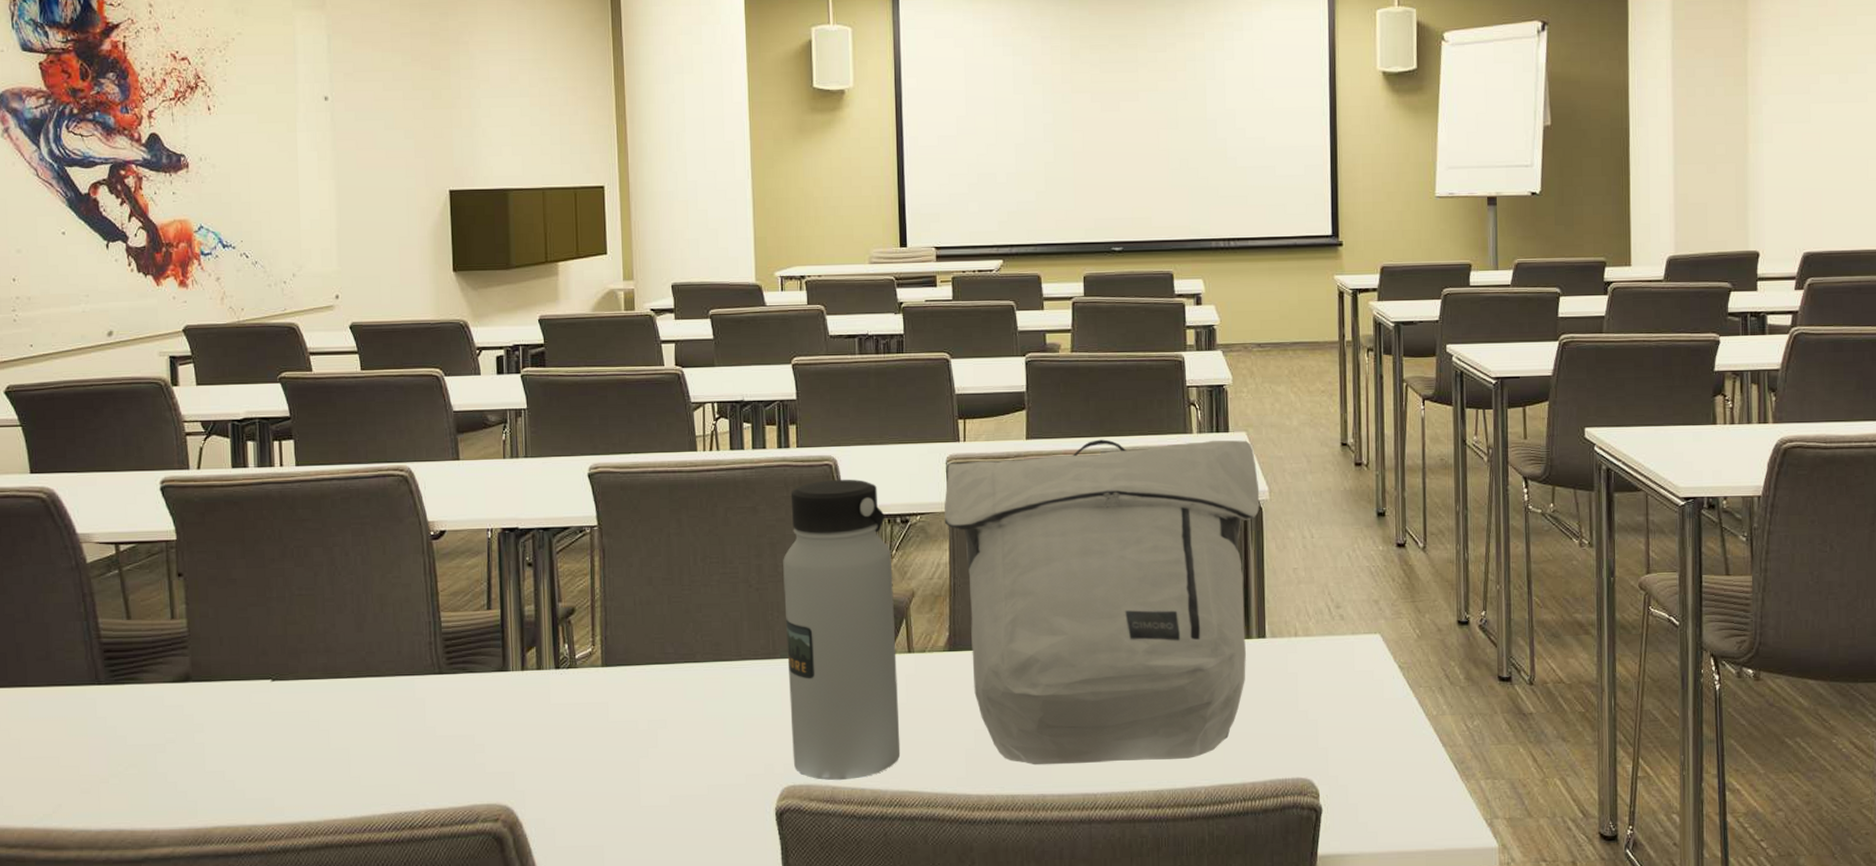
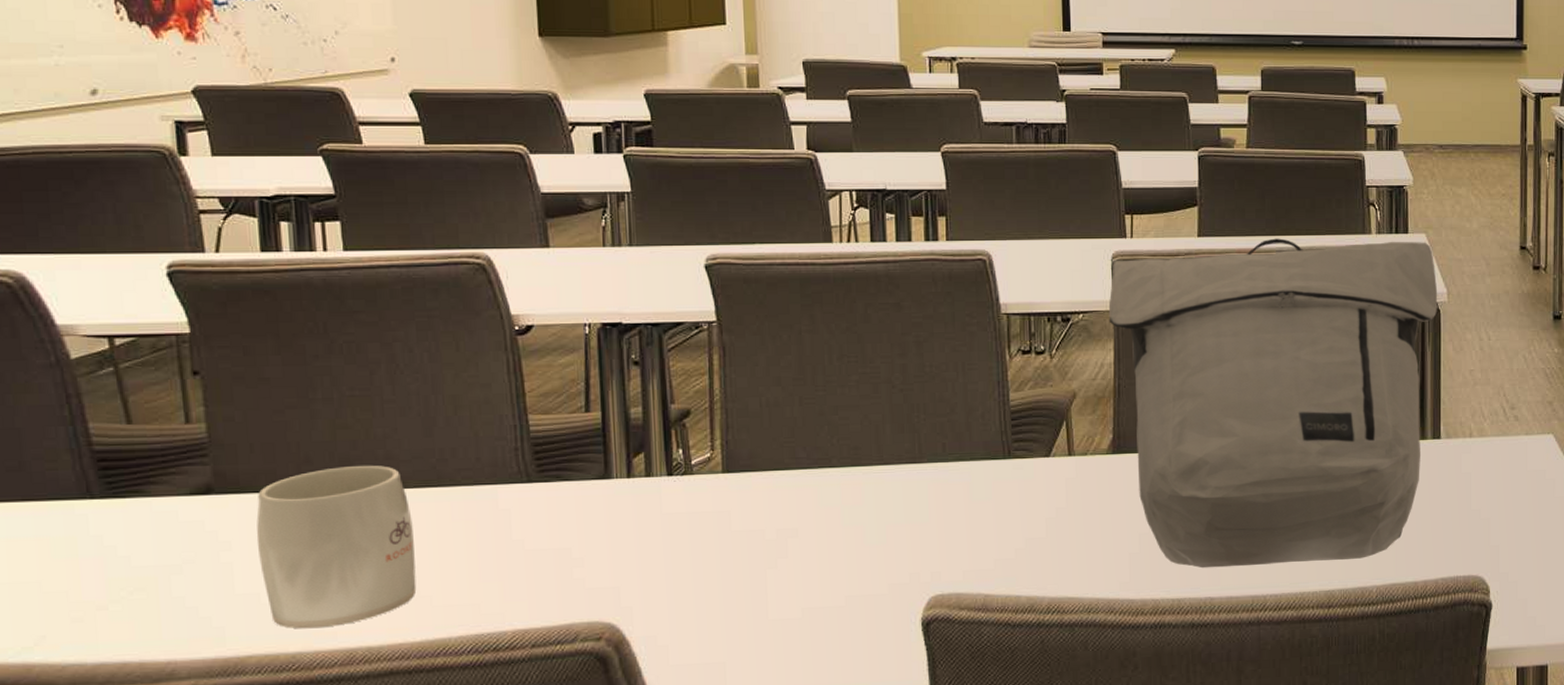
mug: none [223,657,348,804] -> present [256,465,417,629]
water bottle: present [783,479,901,781] -> none [930,274,1059,589]

